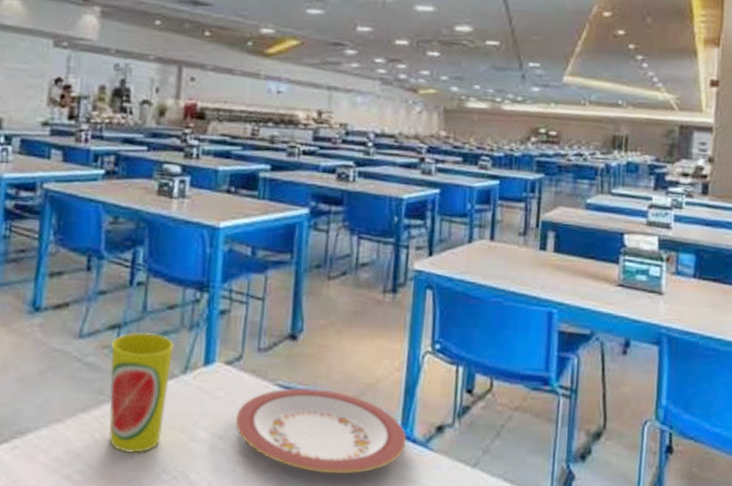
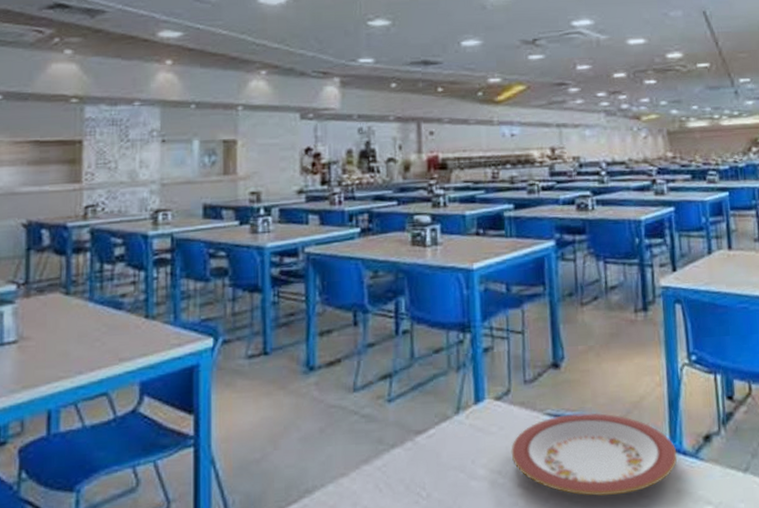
cup: present [108,332,174,453] -> none [385,378,445,499]

